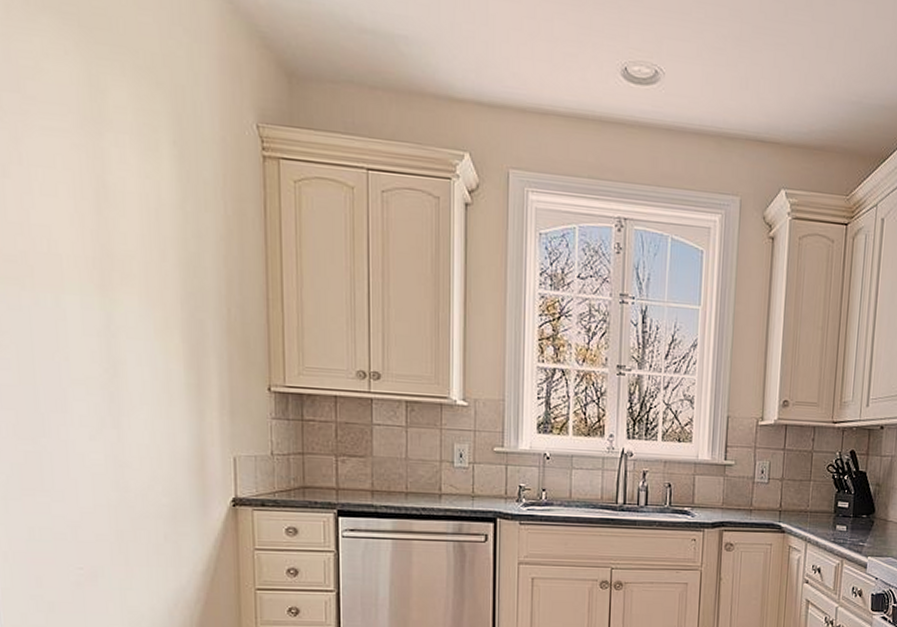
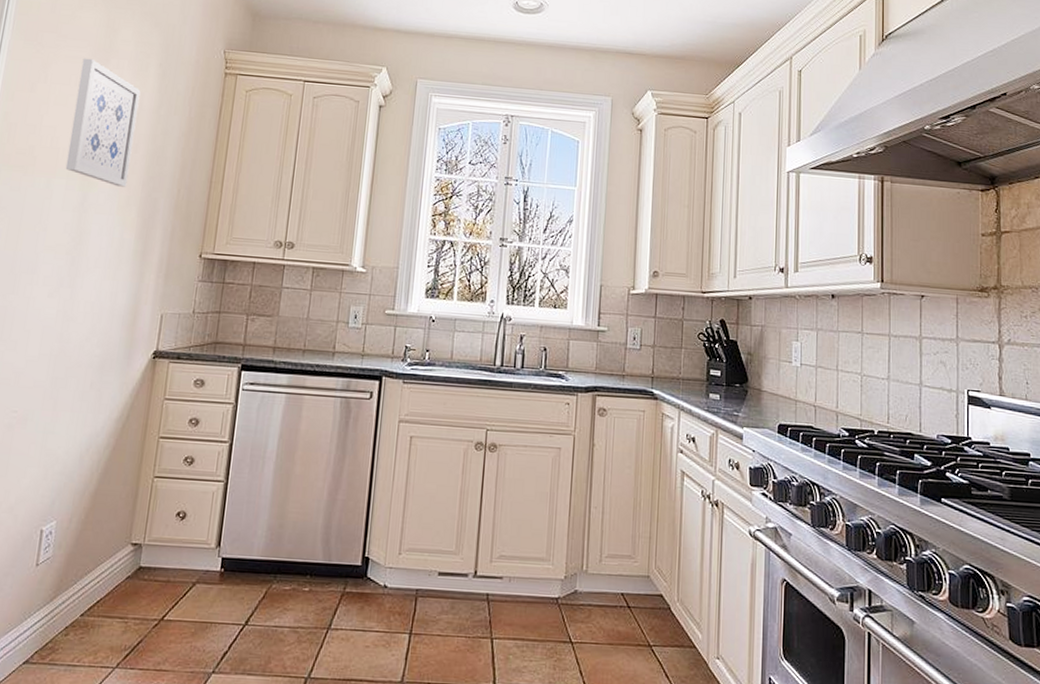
wall art: none [65,130,161,306] -> present [65,58,141,187]

